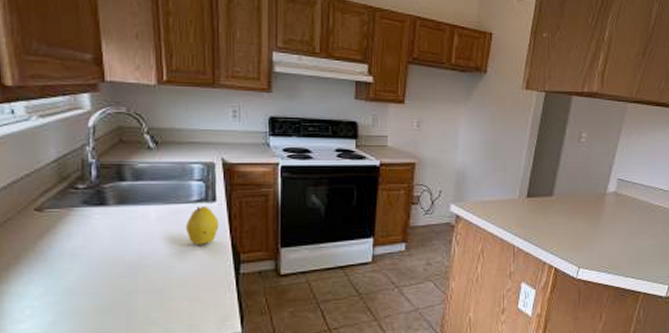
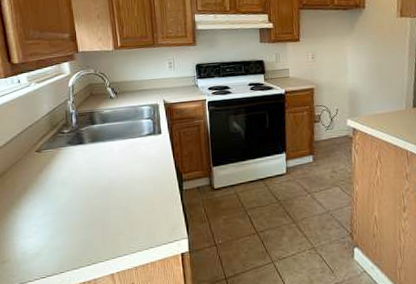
fruit: present [185,207,219,245] -> none [140,138,165,169]

